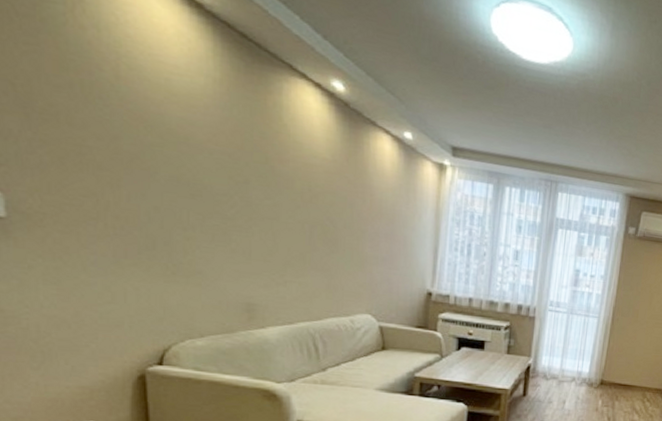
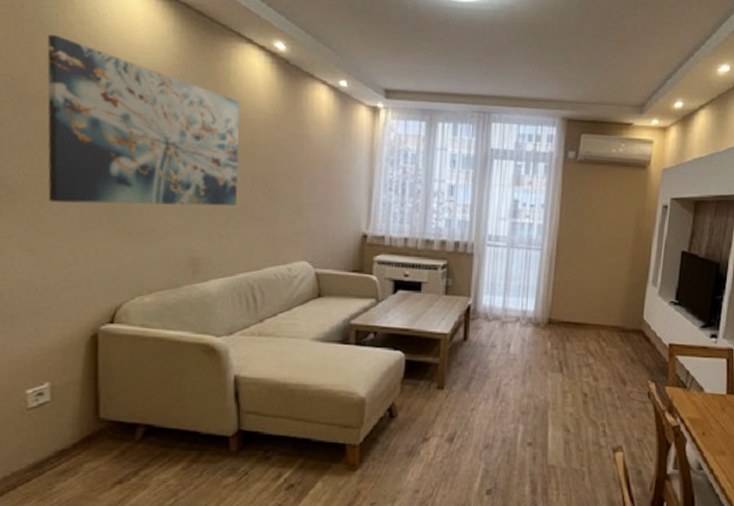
wall art: none [55,37,296,254] -> present [47,35,241,206]

